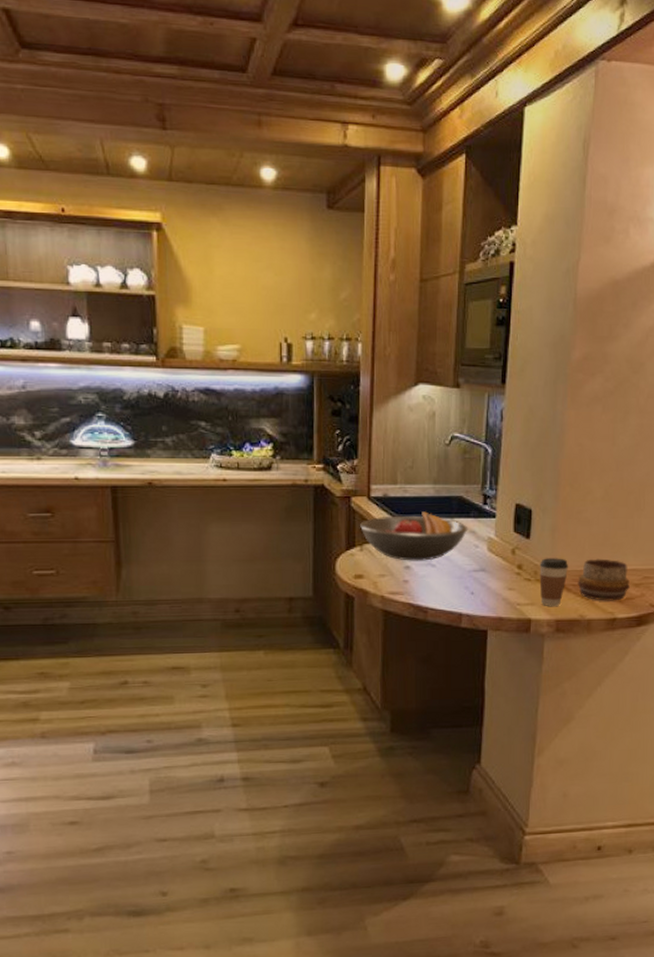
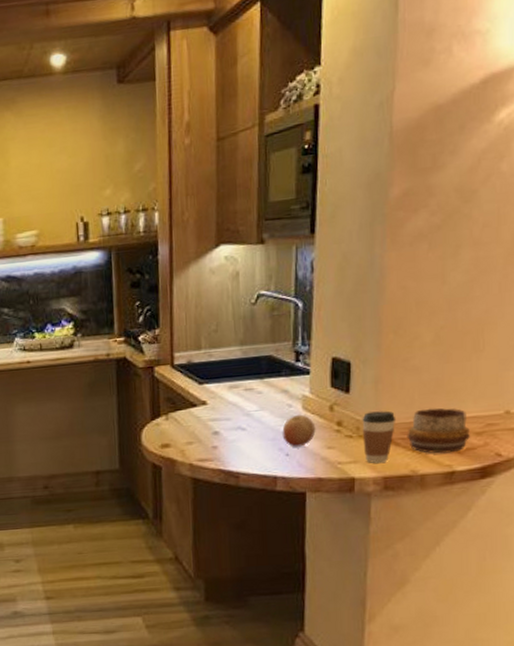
fruit bowl: present [359,510,468,561] -> none [163,373,280,427]
fruit: none [468,555,499,586] -> present [282,414,316,447]

